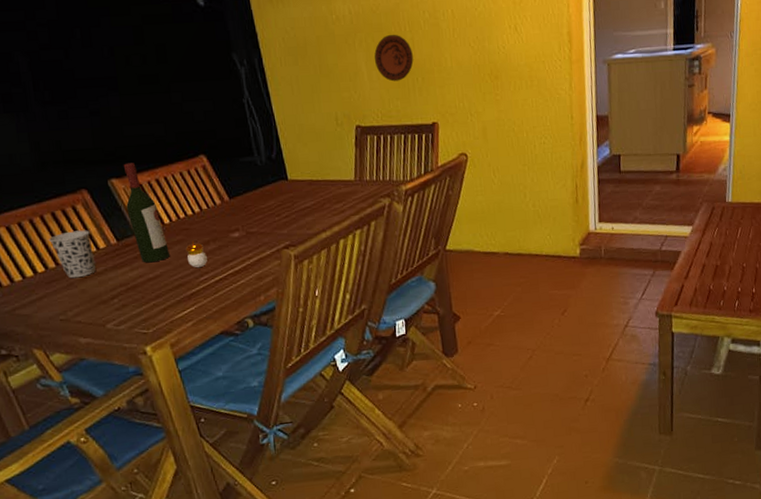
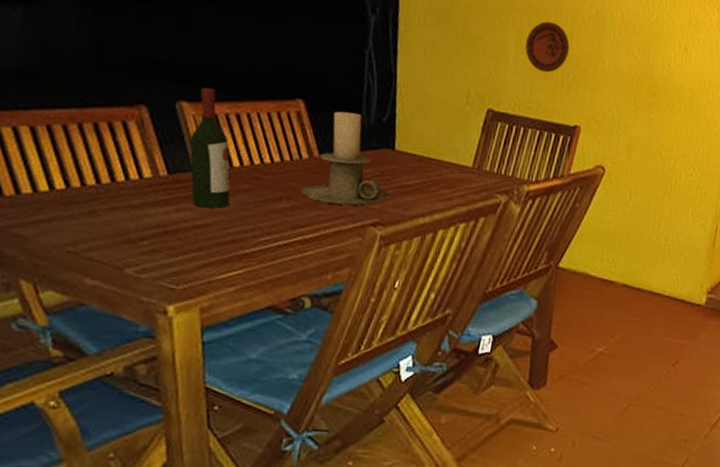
cup: present [48,230,96,279] -> none [80,149,137,206]
candle: present [185,240,207,268] -> none [249,193,275,227]
candle holder: none [222,155,293,238] -> present [300,111,390,206]

